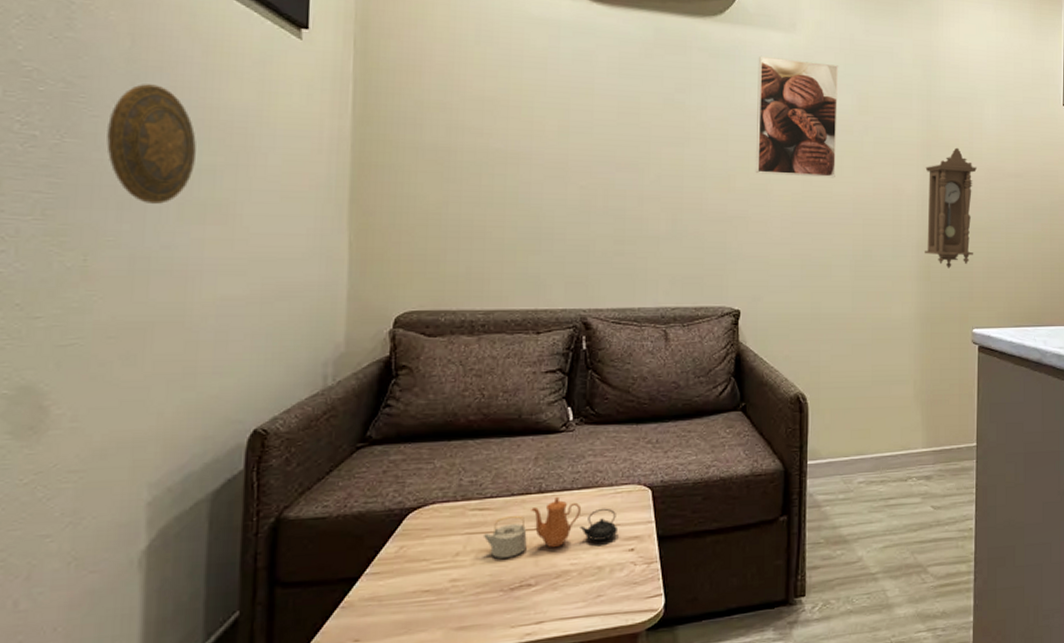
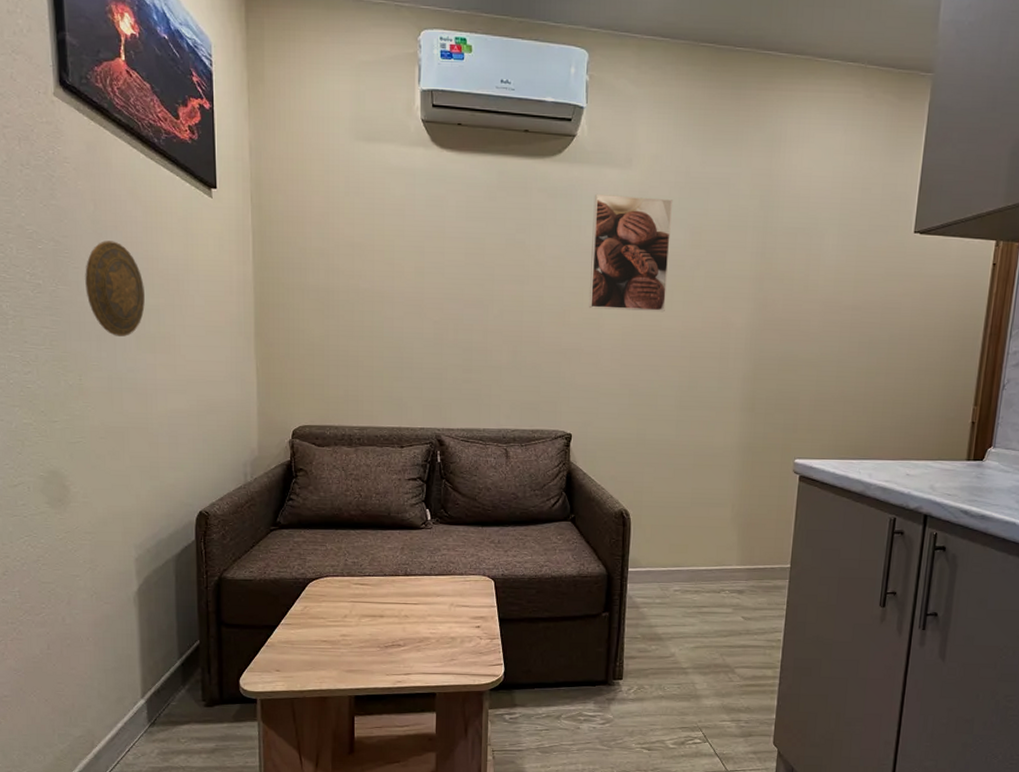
teapot: present [482,496,619,559] -> none [363,579,468,623]
pendulum clock: present [925,147,977,269] -> none [750,280,811,401]

